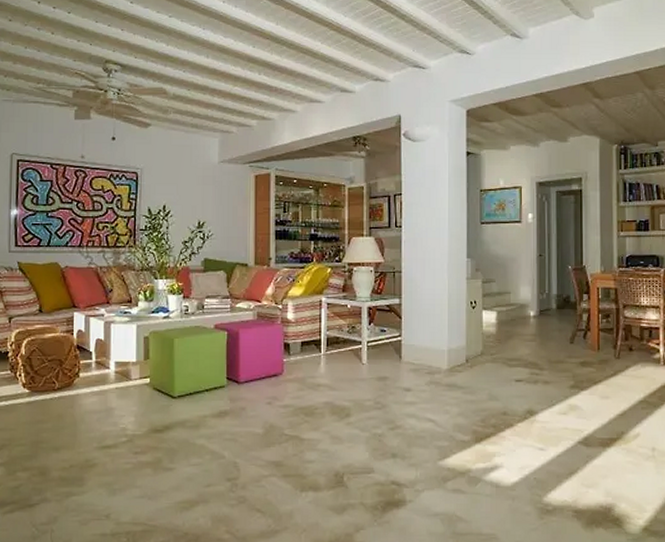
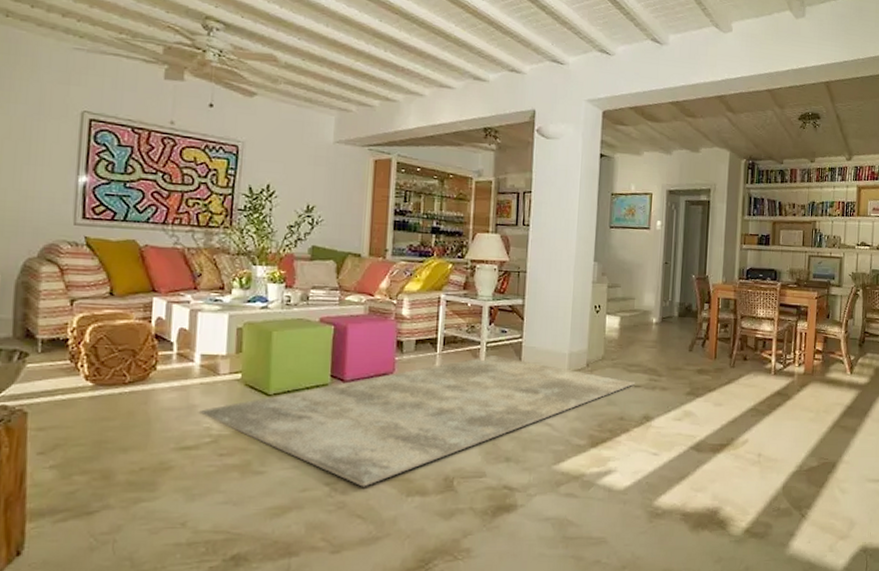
rug: none [116,354,517,483] -> present [200,355,636,487]

